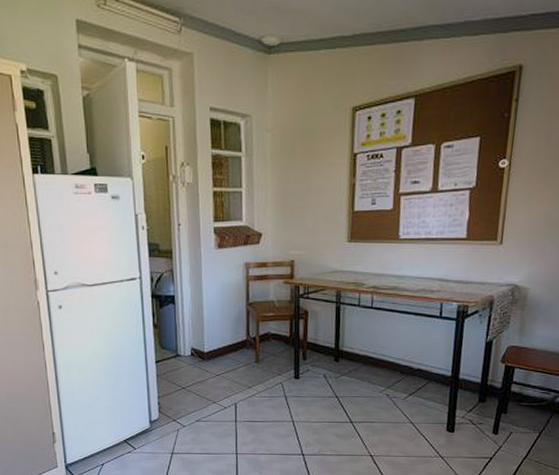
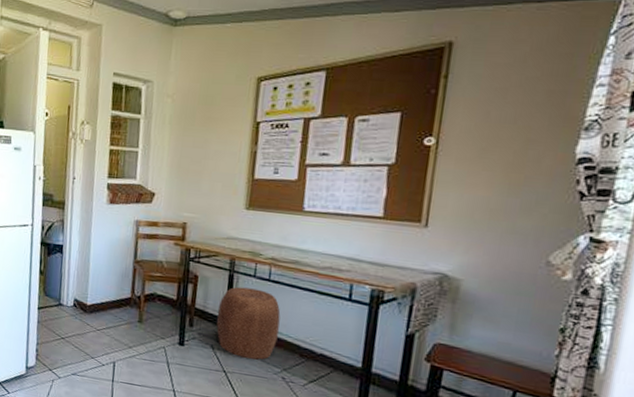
stool: none [327,317,383,382] -> present [216,286,281,360]

